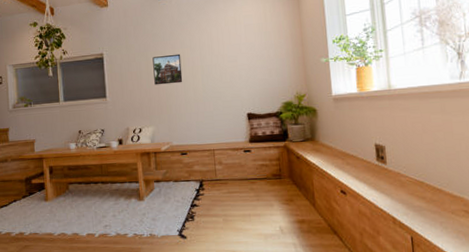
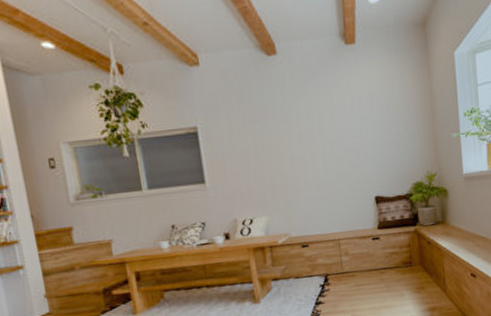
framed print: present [152,53,183,85] -> none [261,127,300,167]

